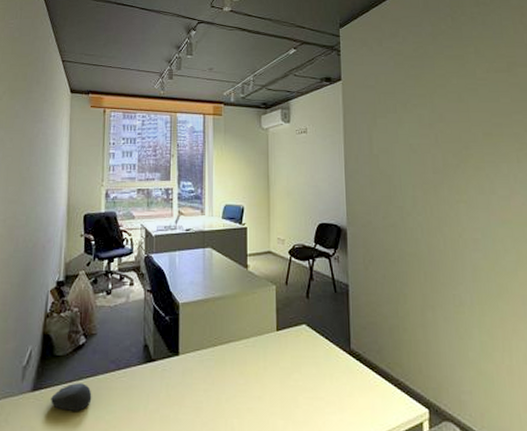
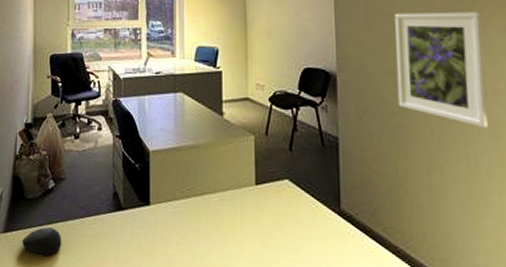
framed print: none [394,174,470,273] -> present [395,12,489,129]

